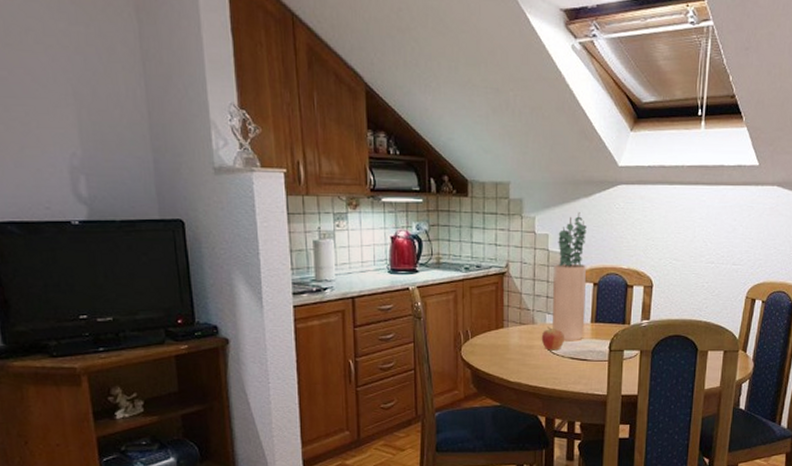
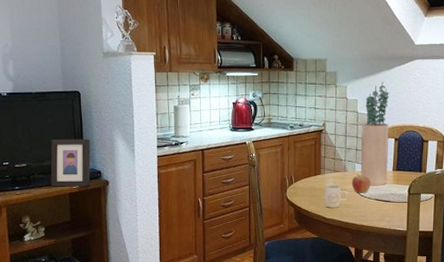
picture frame: none [146,283,204,347] -> present [50,138,91,187]
mug: none [507,341,537,369] -> present [324,185,348,208]

